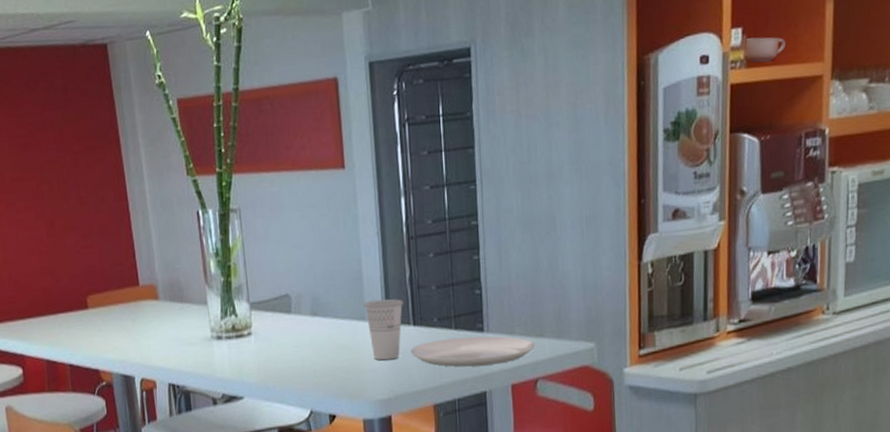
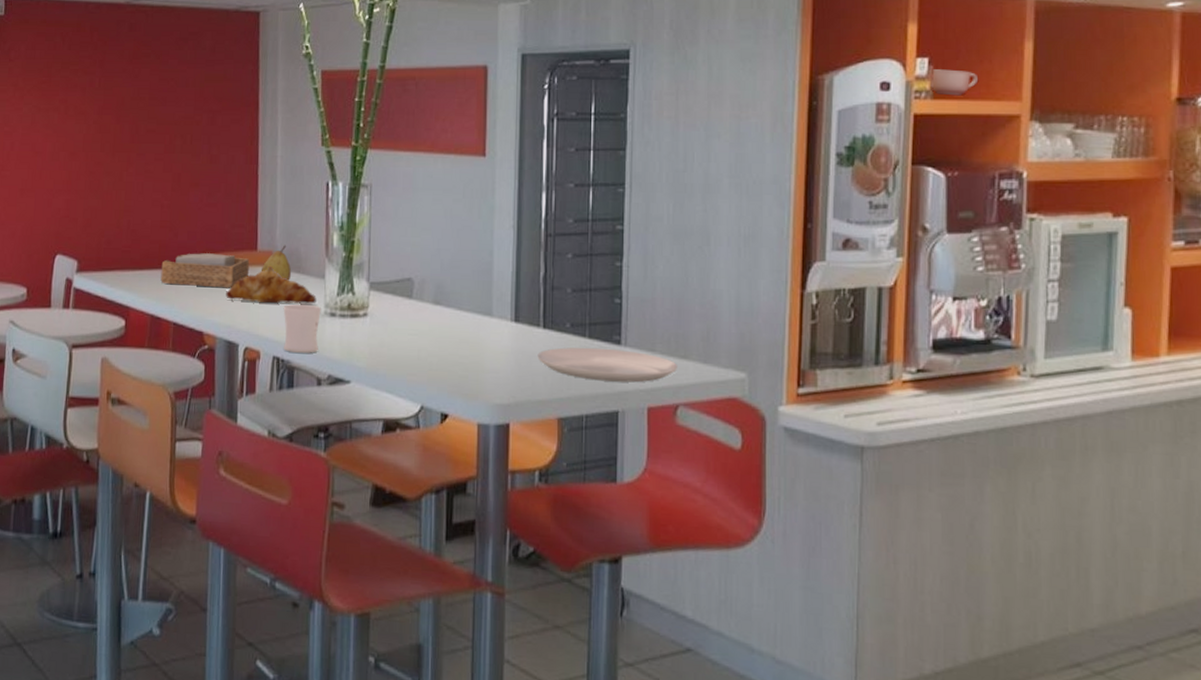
napkin holder: none [48,293,135,329] -> present [160,253,250,289]
croissant: none [115,298,202,336] -> present [226,265,317,304]
fruit: none [145,277,176,311] -> present [260,245,292,281]
mug: none [172,331,210,378] -> present [283,304,321,353]
cup: present [364,298,403,361] -> none [491,295,534,362]

